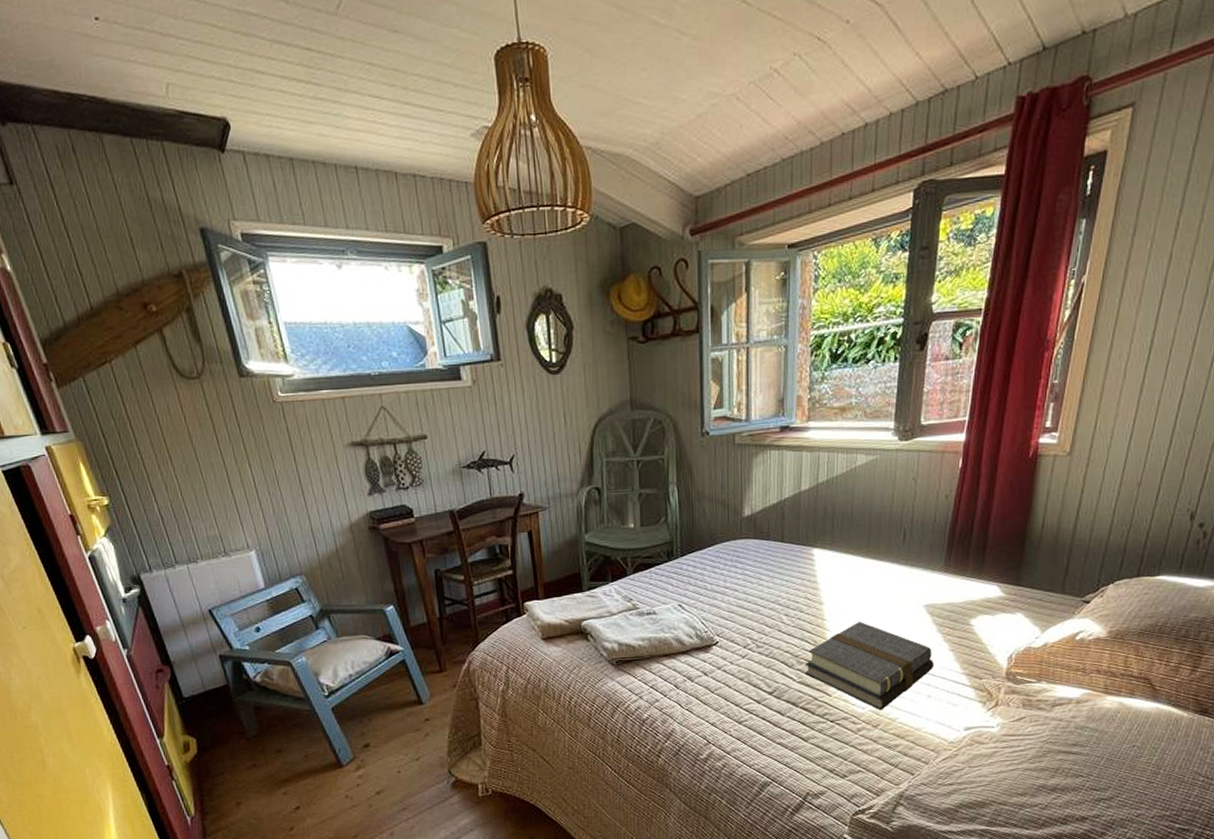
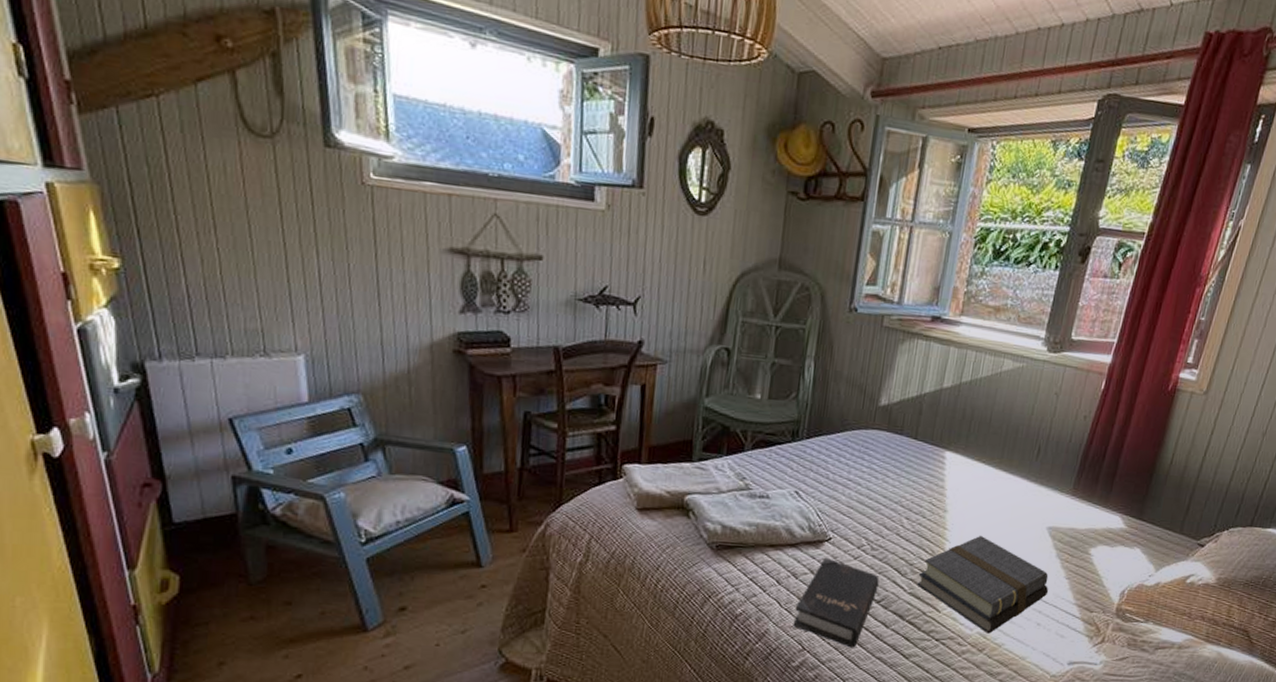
hardback book: none [695,659,769,737] -> present [793,557,880,648]

